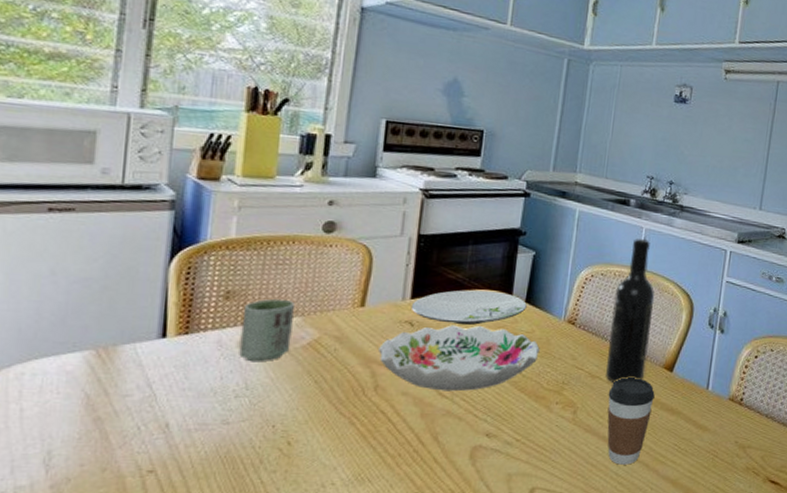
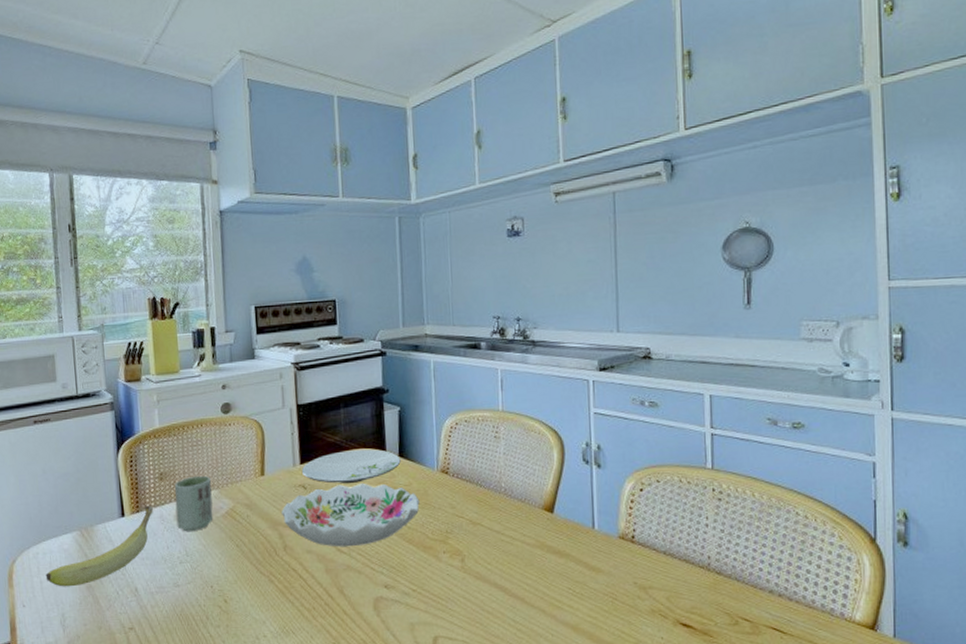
banana: none [30,326,211,418] -> present [45,505,154,587]
wine bottle: present [606,239,655,382] -> none [481,380,525,528]
coffee cup: present [607,377,655,465] -> none [492,522,539,611]

